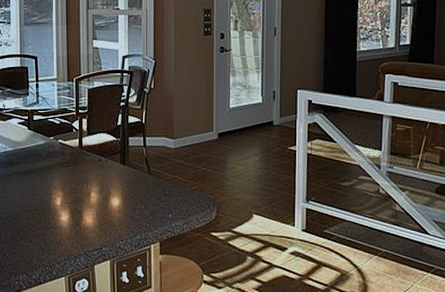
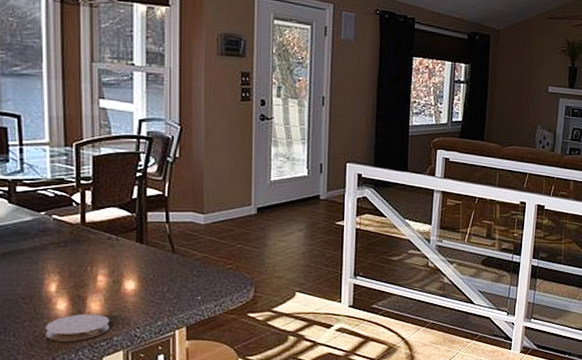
coaster: none [53,226,100,249] -> present [45,314,109,341]

